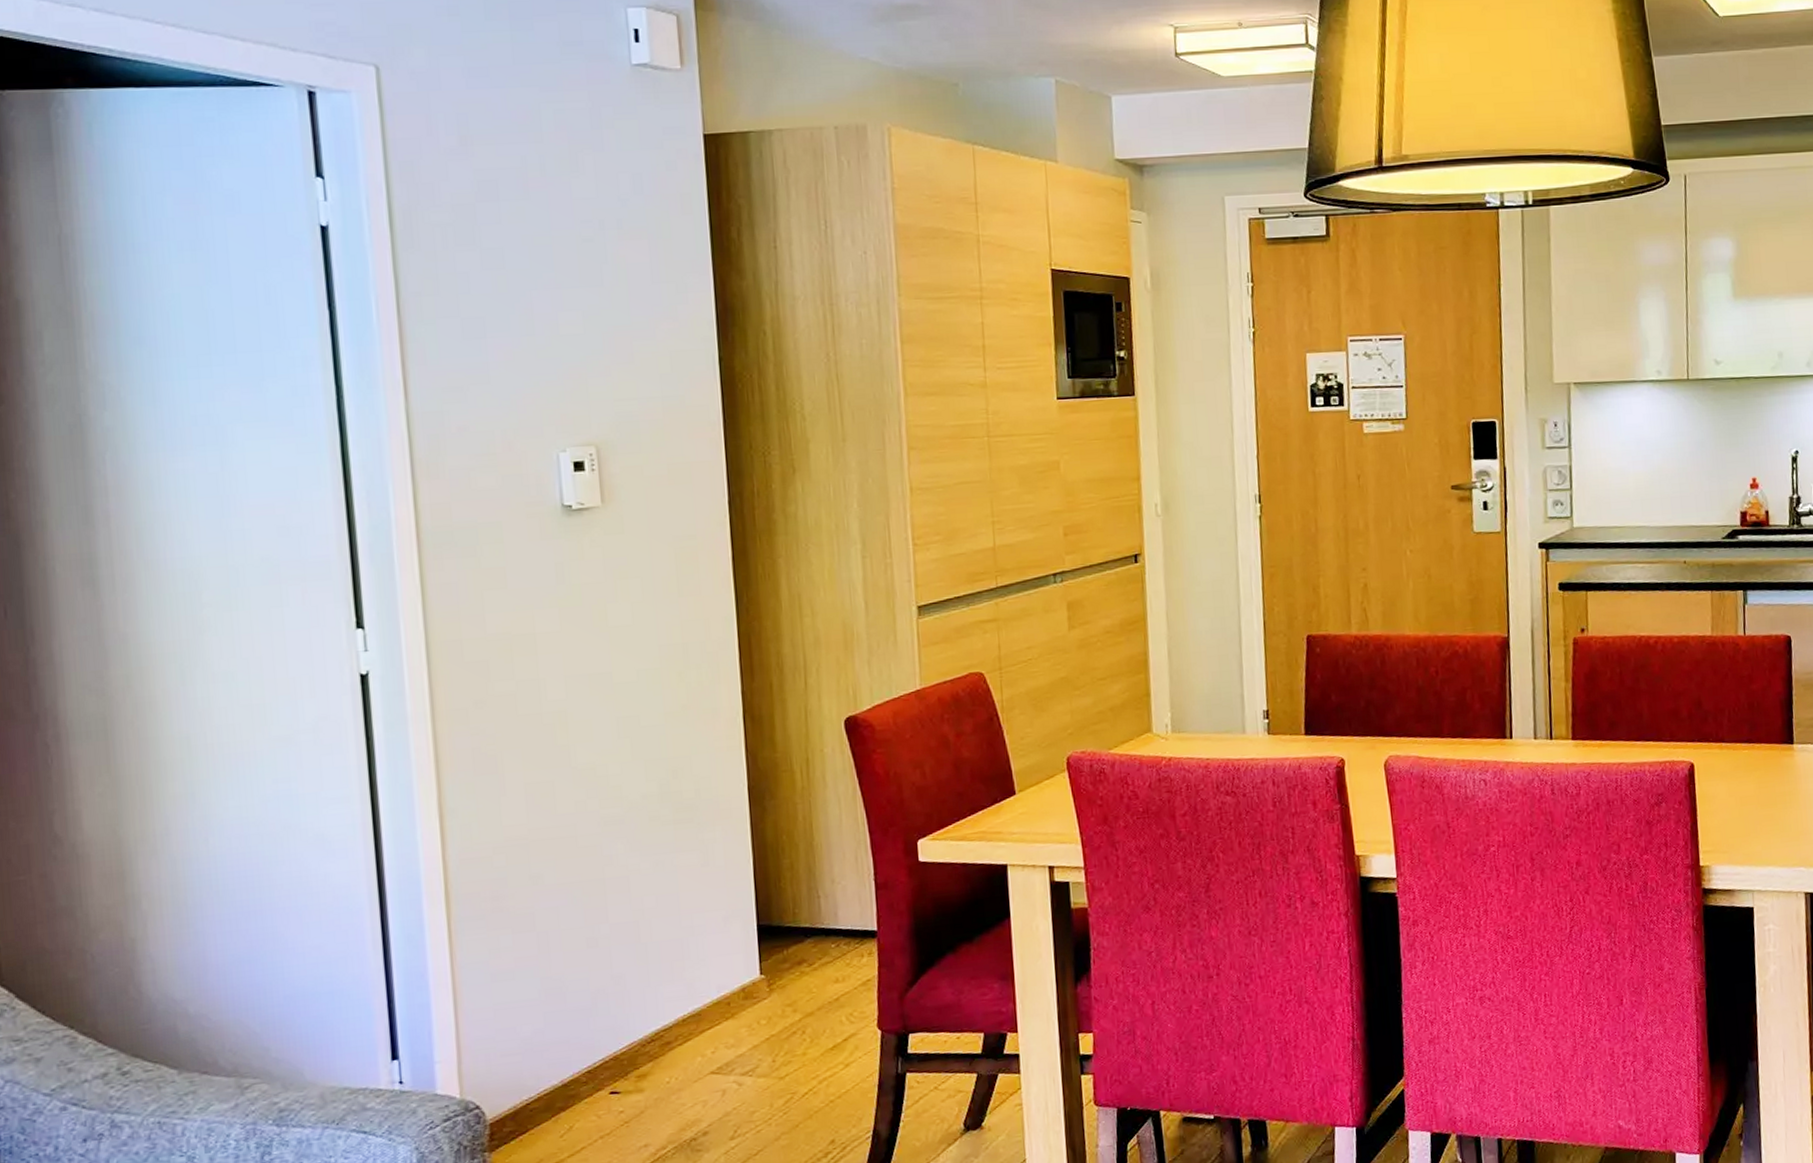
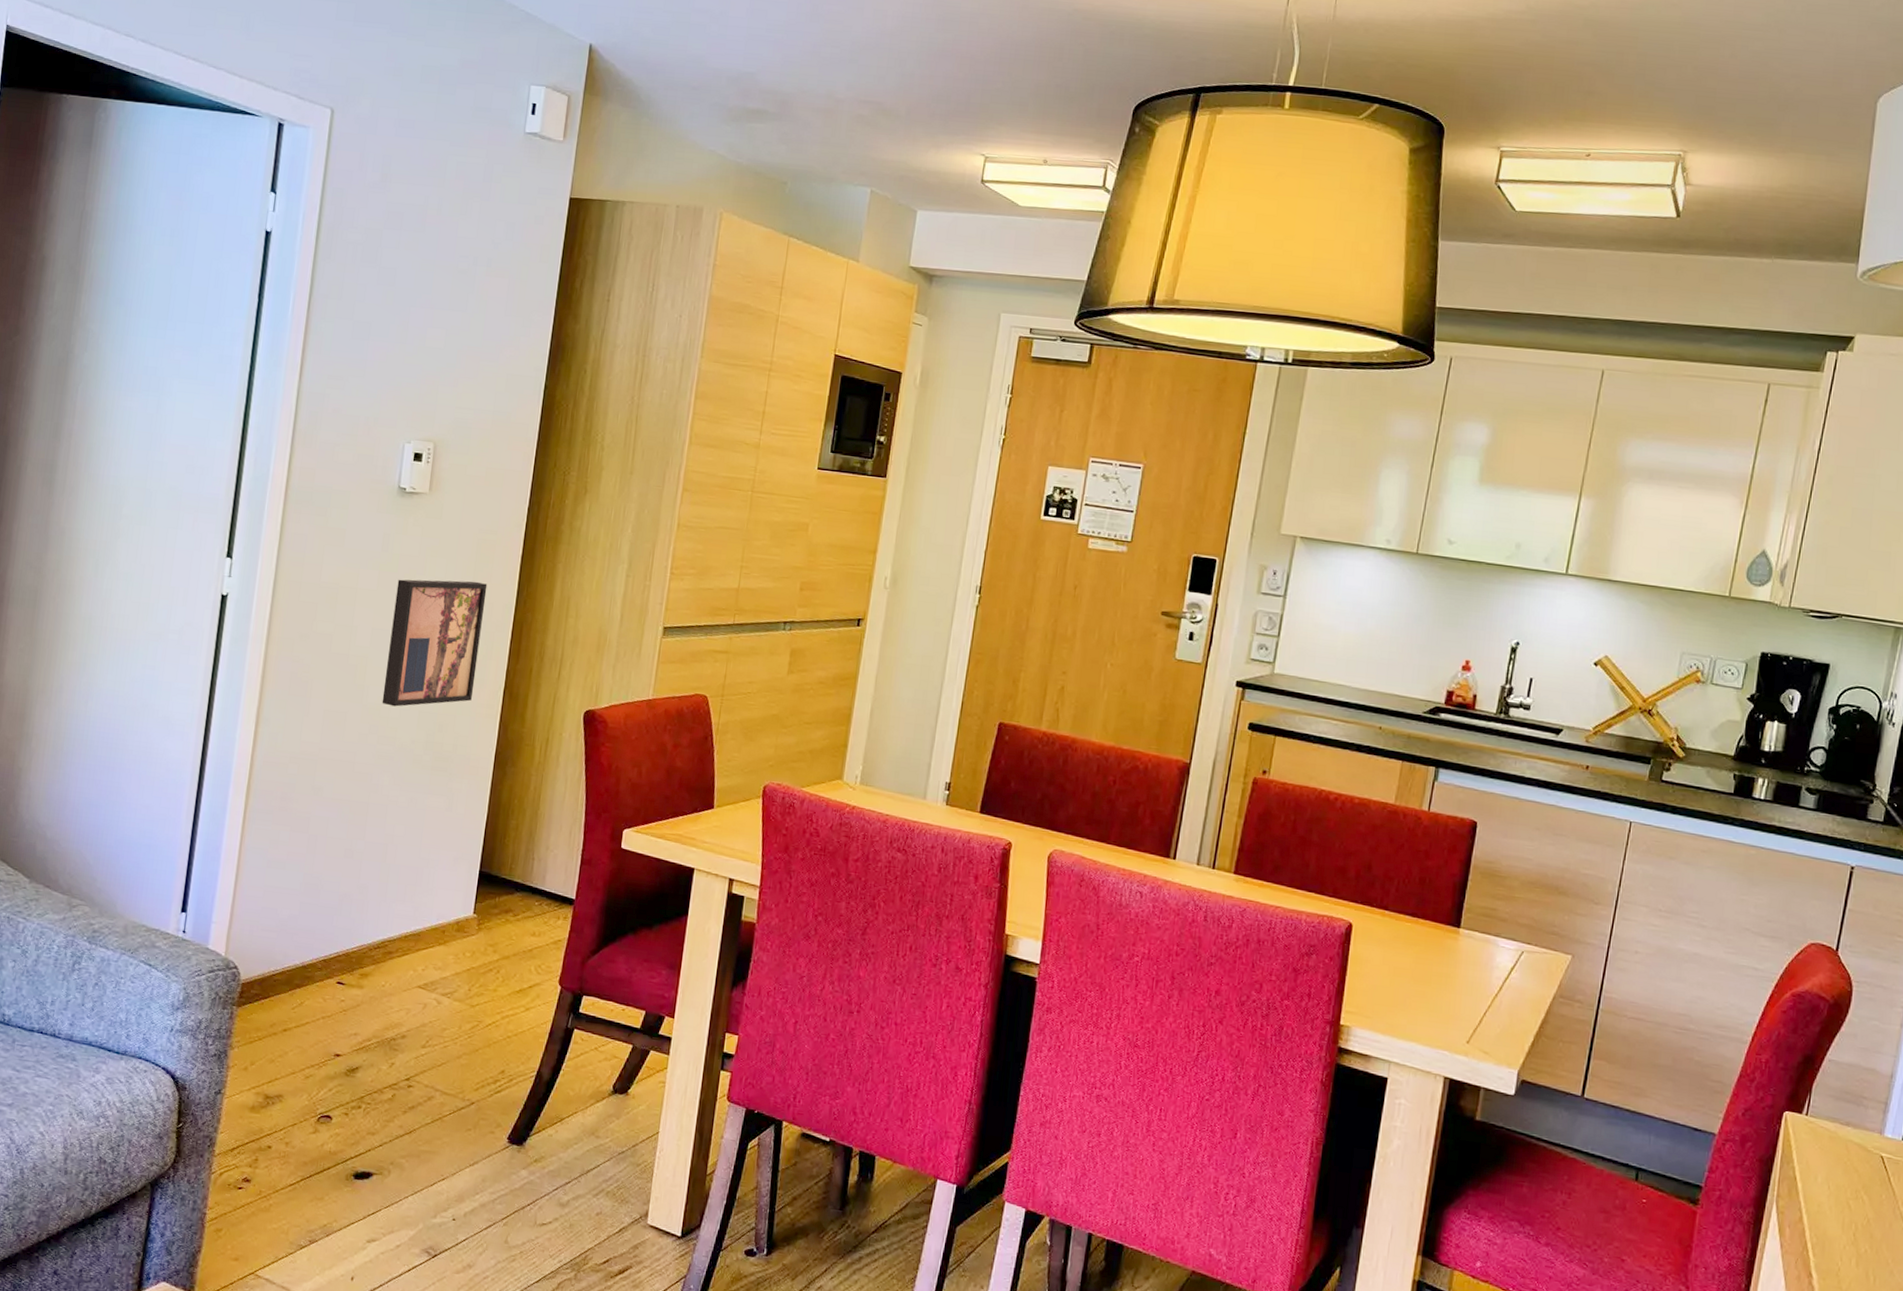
wall art: none [585,597,706,762] -> present [381,579,488,707]

